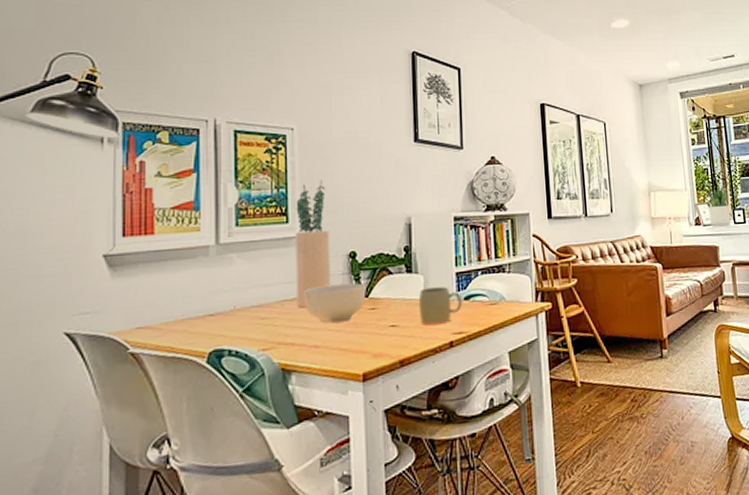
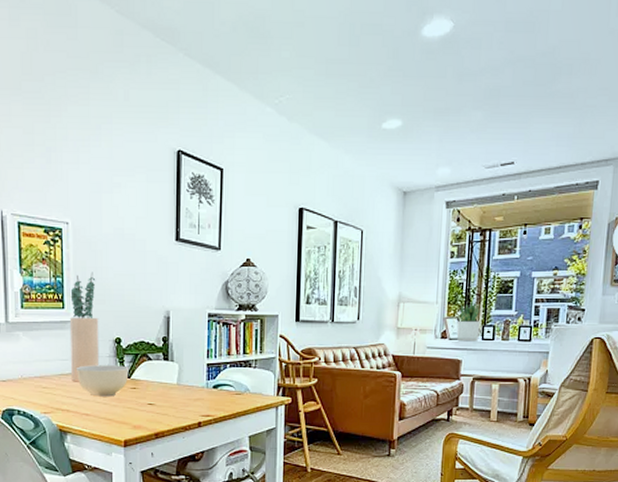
mug: present [418,286,462,325] -> none [173,375,211,406]

